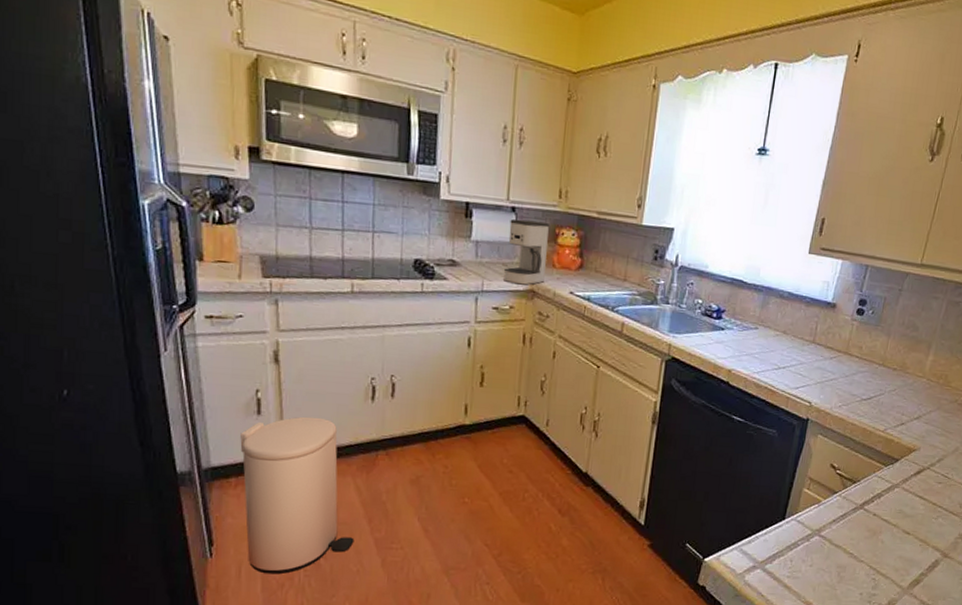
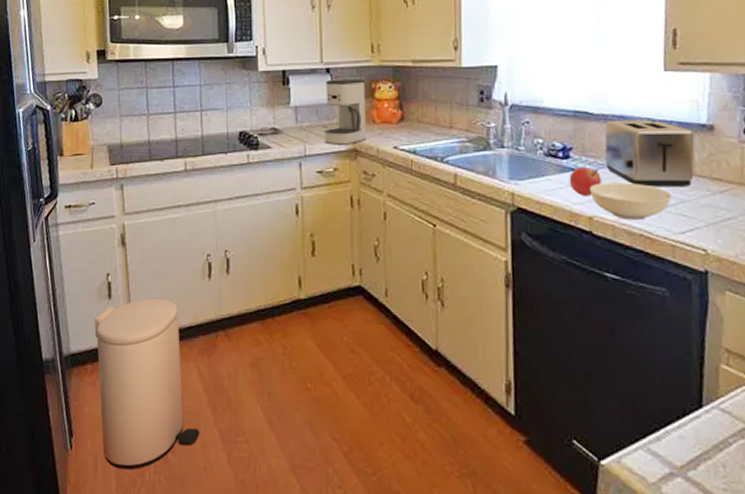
fruit: none [717,327,744,353] -> present [569,167,601,196]
bowl: none [732,342,795,376] -> present [589,182,672,220]
toaster: none [749,290,821,352] -> present [604,120,695,187]

